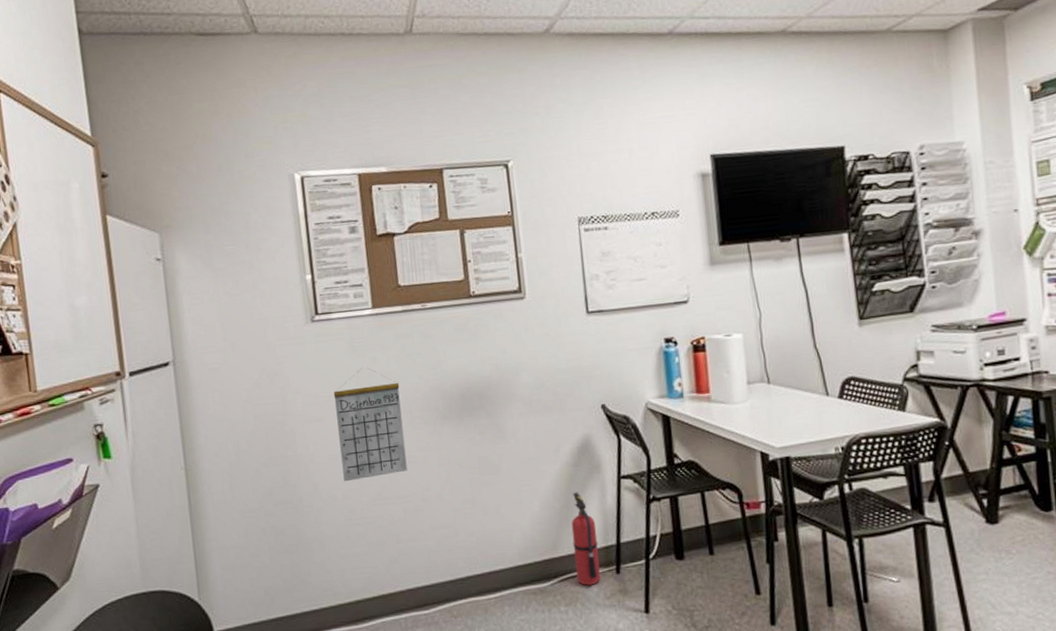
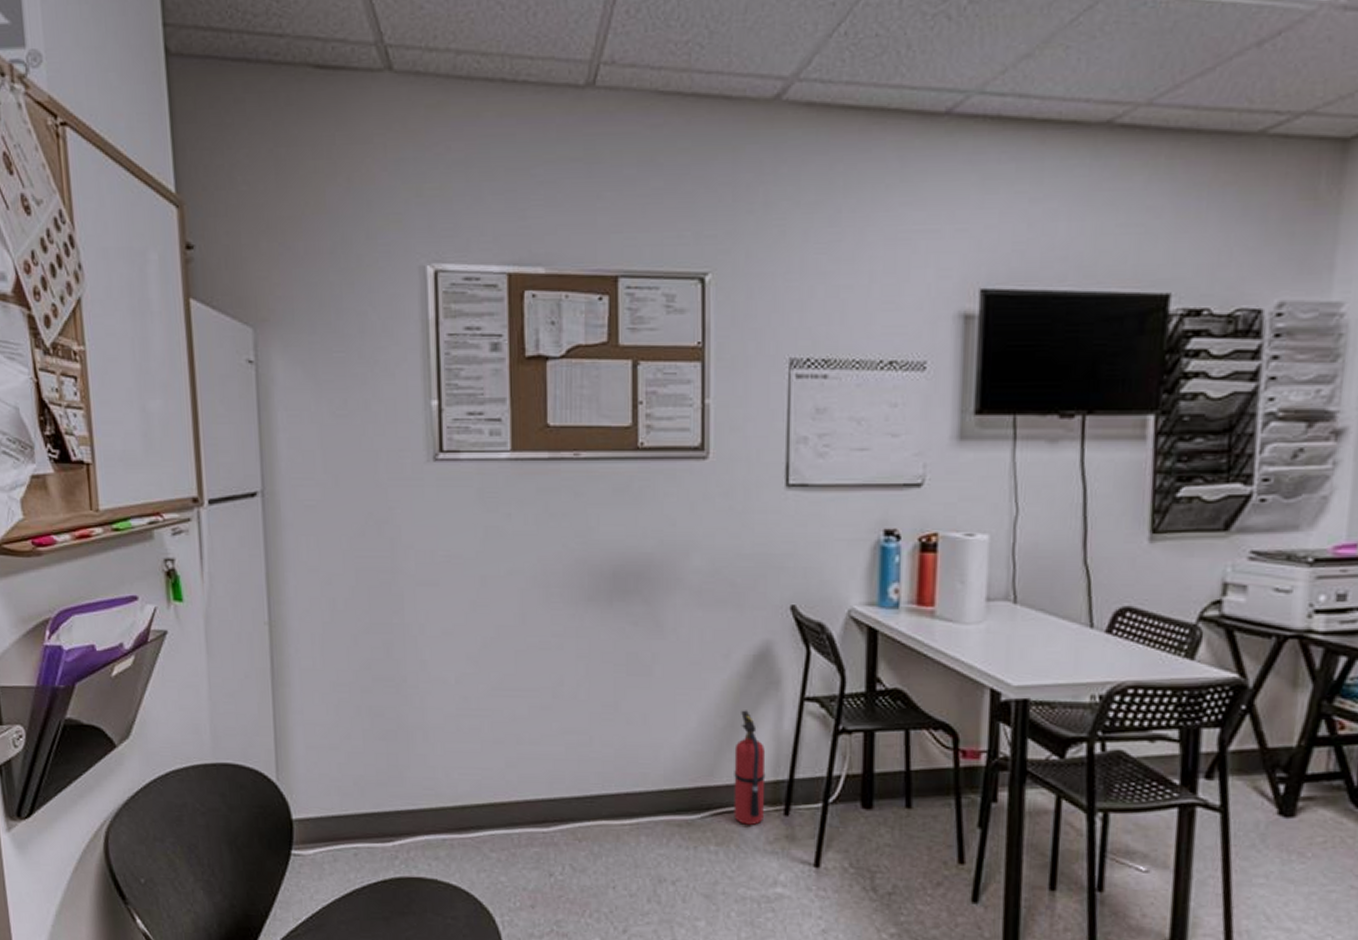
calendar: present [333,367,408,482] -> none [454,525,538,663]

